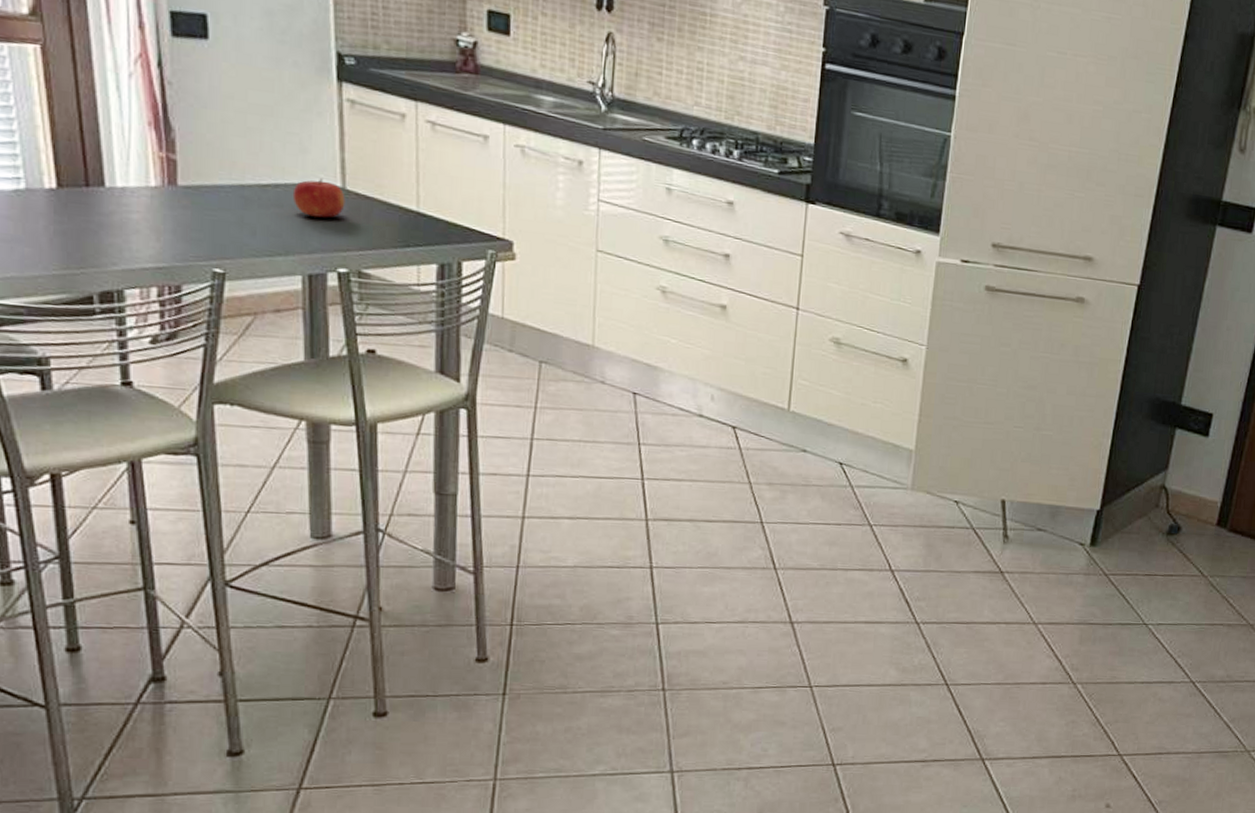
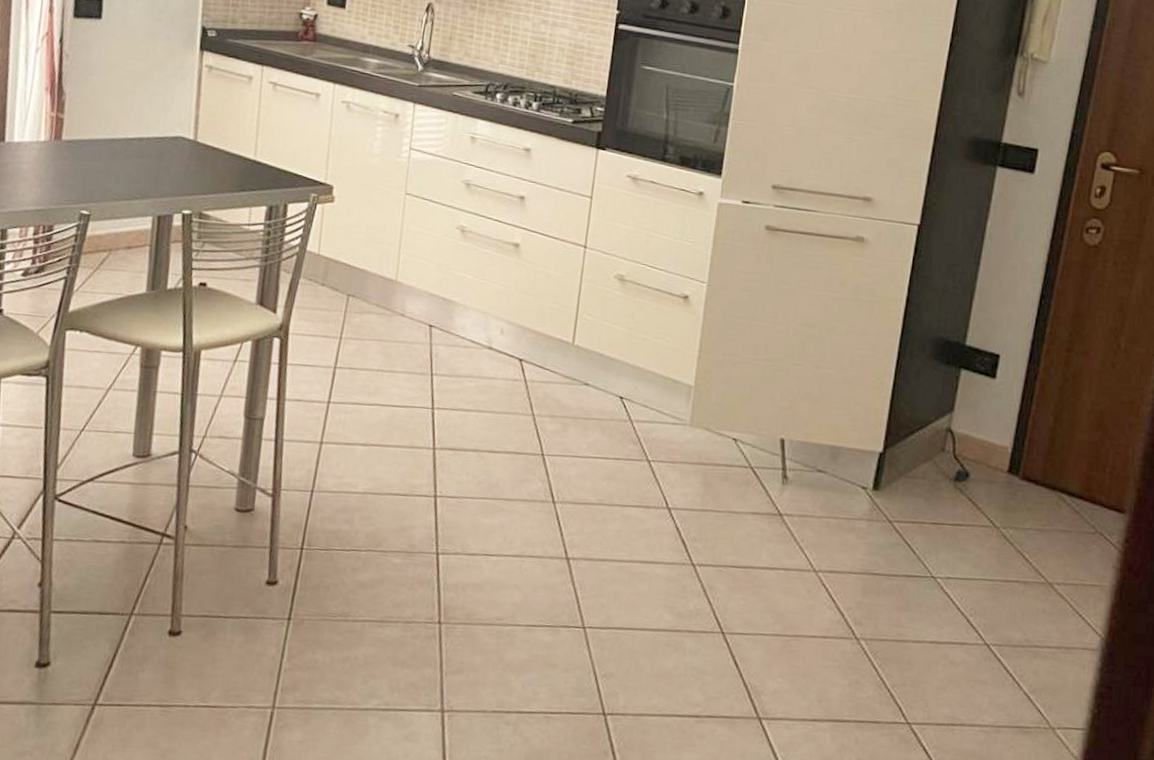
fruit: present [292,177,346,218] -> none [152,132,196,167]

